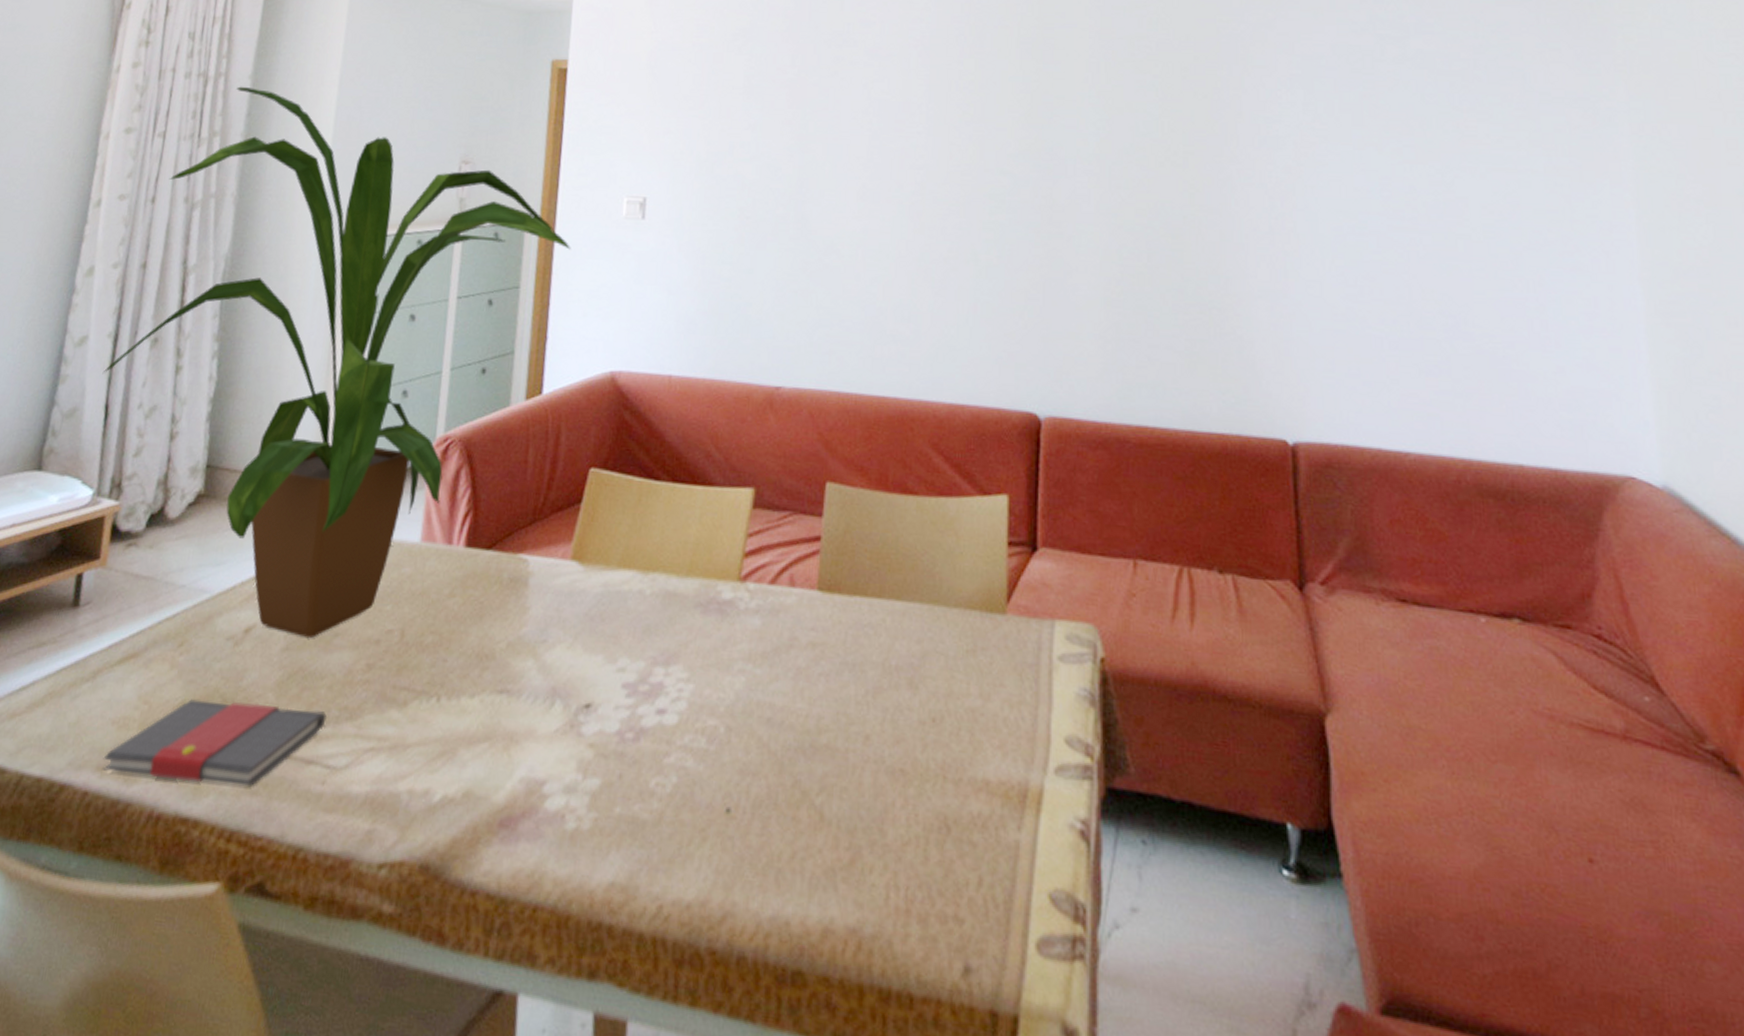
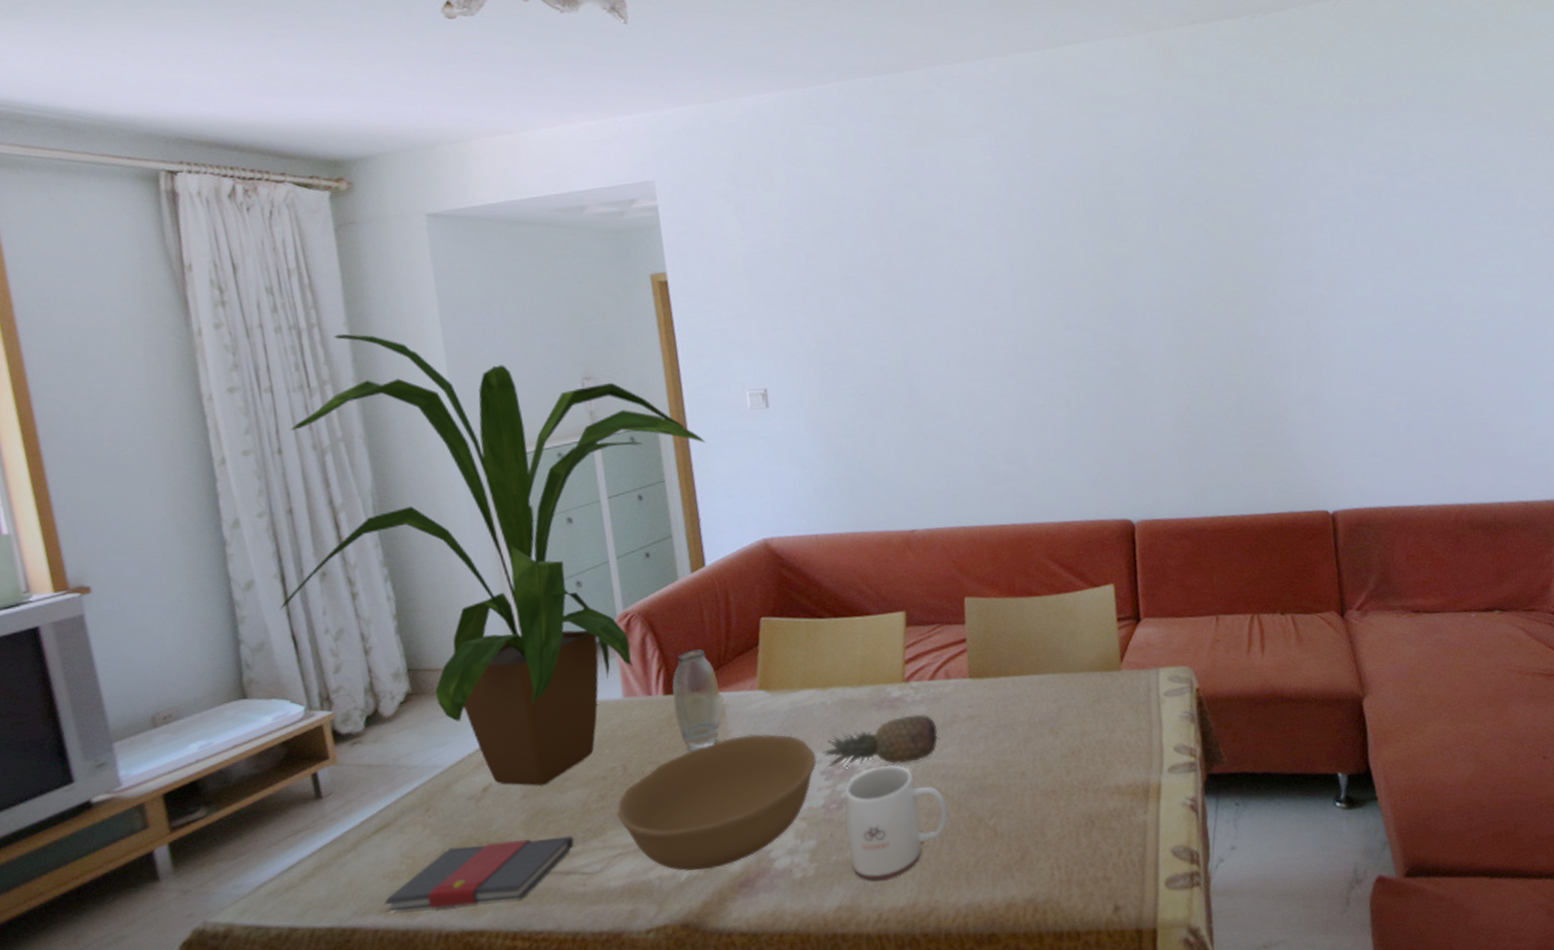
bowl: none [381,617,622,794] -> present [617,734,817,871]
vase: none [472,495,528,626] -> present [672,649,721,751]
fruit: none [629,626,771,694] -> present [823,714,939,769]
mug: none [637,690,768,855] -> present [844,765,949,881]

